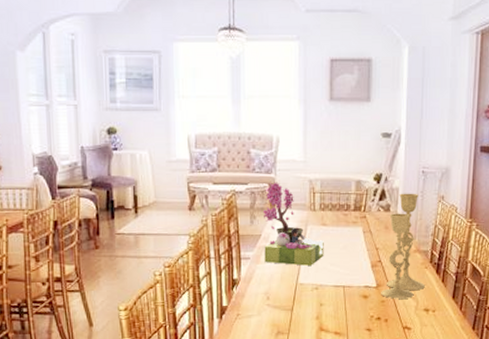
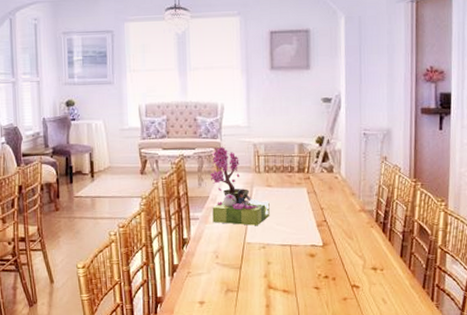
candlestick: present [381,193,425,299] -> none [327,154,372,258]

